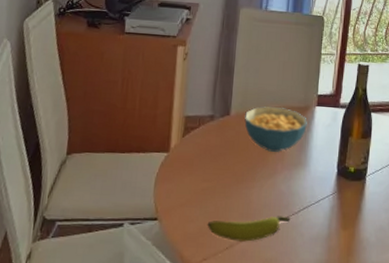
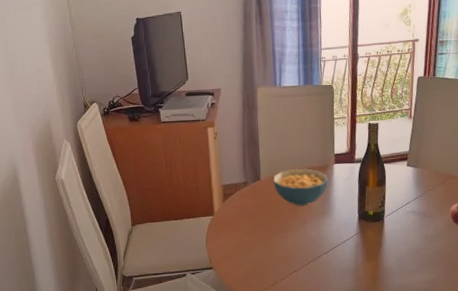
banana: present [207,216,291,242] -> none [253,256,322,279]

